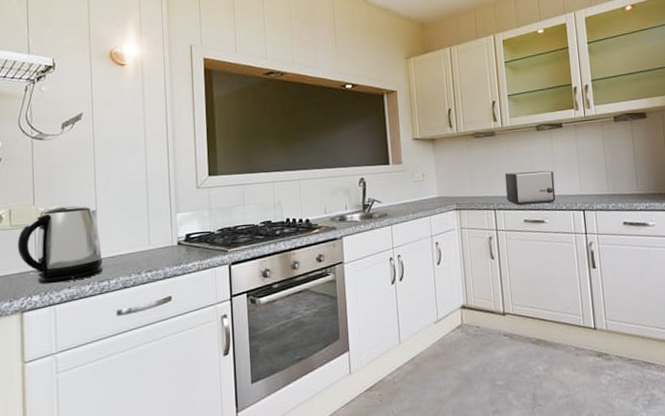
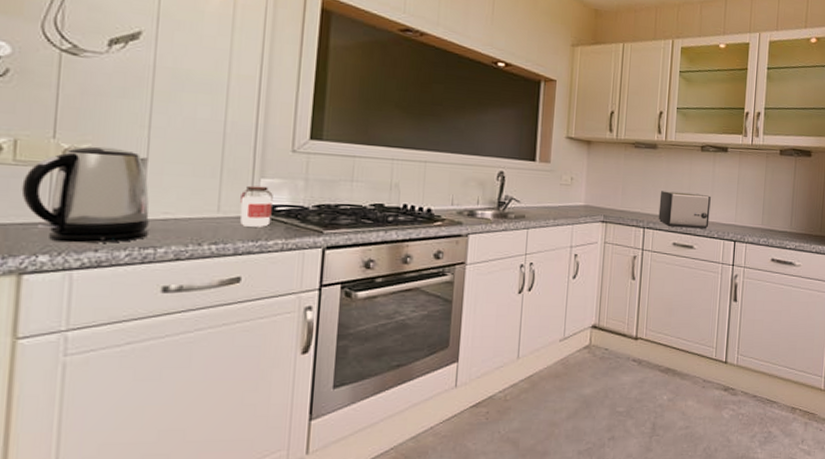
jar: none [164,219,188,254] -> present [240,185,273,227]

